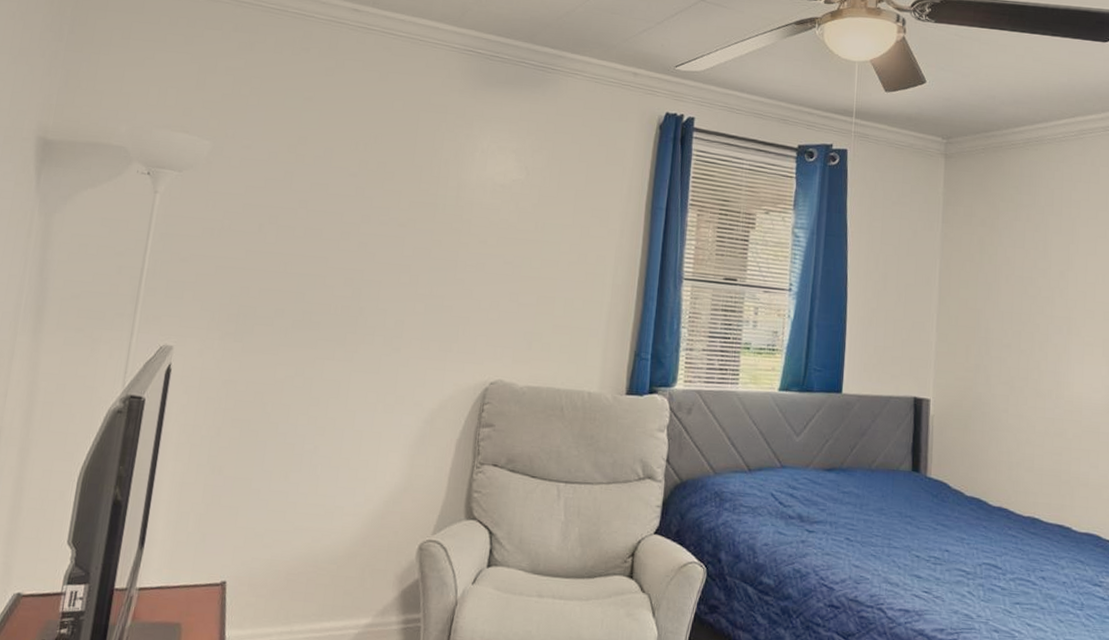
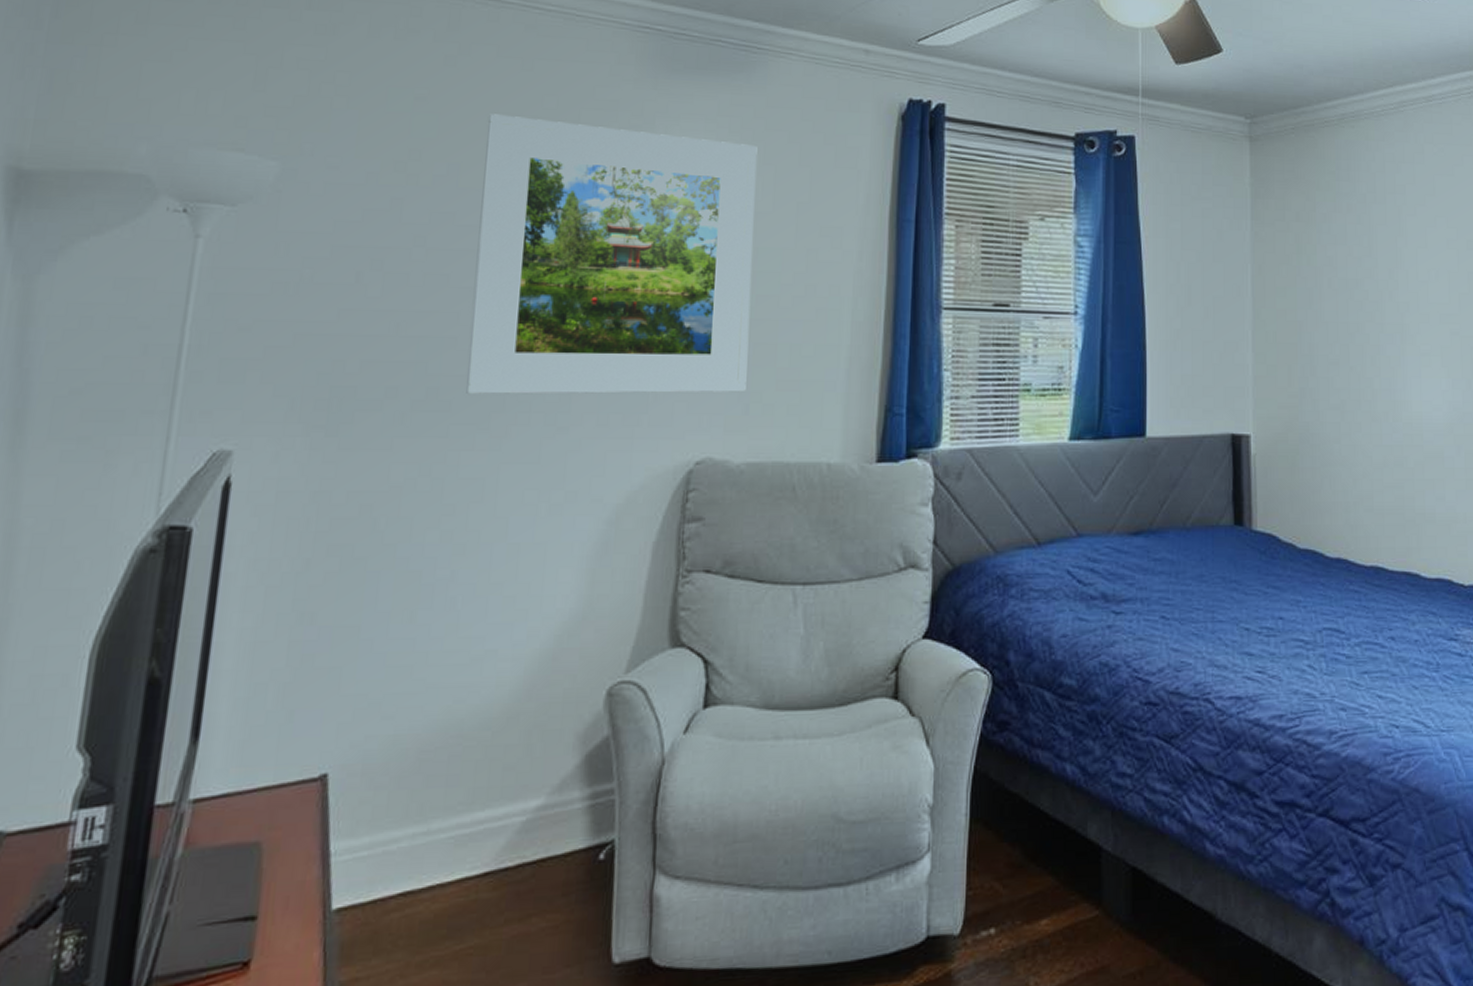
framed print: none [330,112,548,333] -> present [466,114,758,395]

